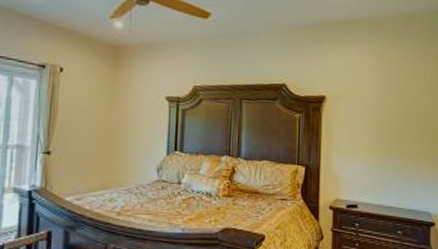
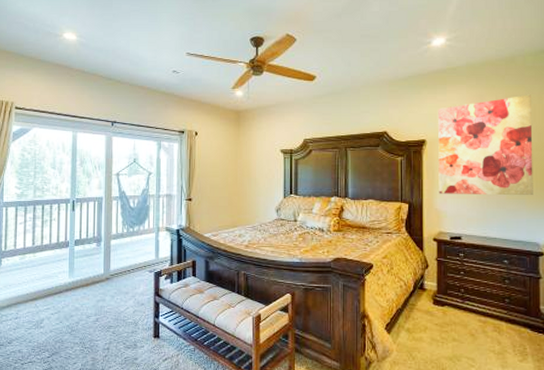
wall art: none [336,55,428,163] -> present [438,94,533,196]

